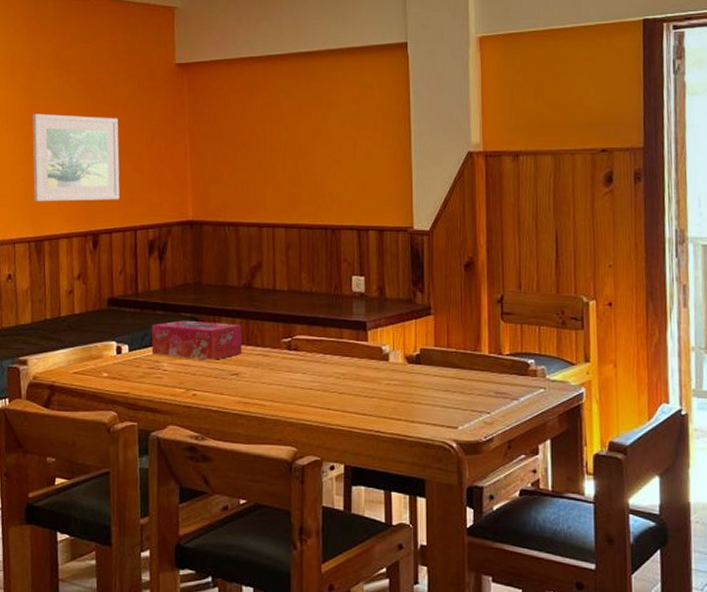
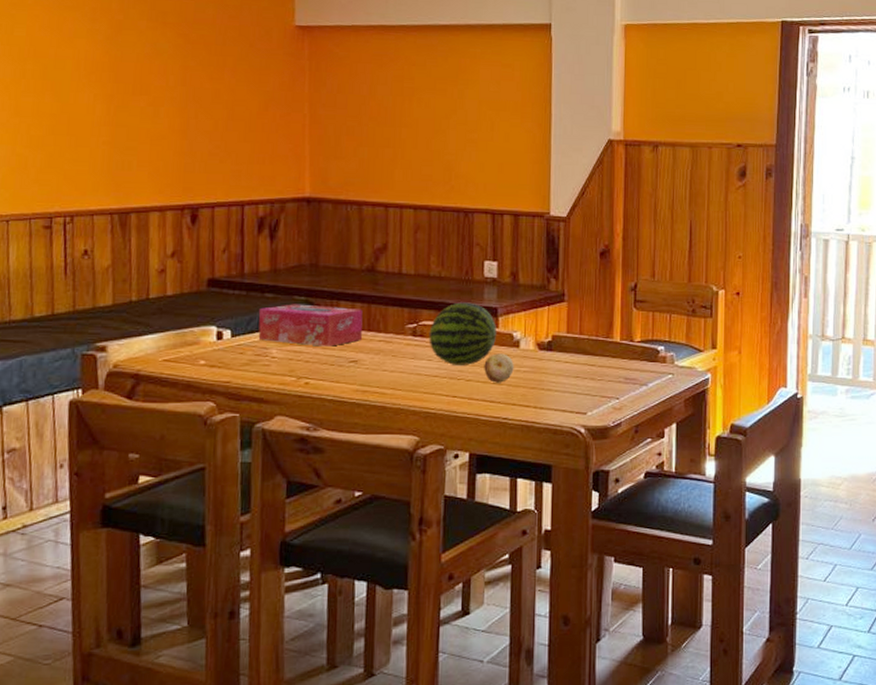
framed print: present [32,113,120,202] -> none [118,69,226,172]
fruit: none [303,317,367,378] -> present [429,302,497,365]
fruit: none [355,367,384,396] -> present [484,353,514,383]

